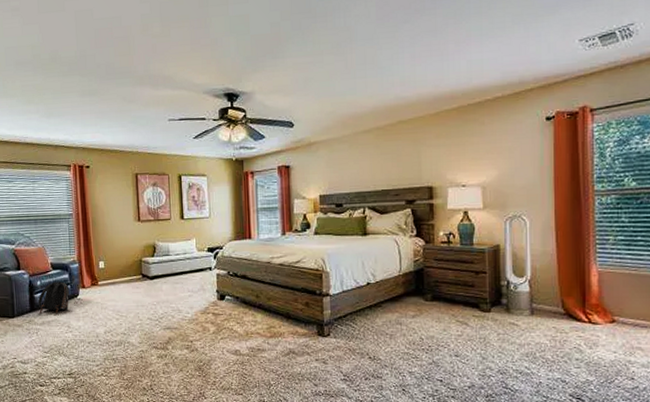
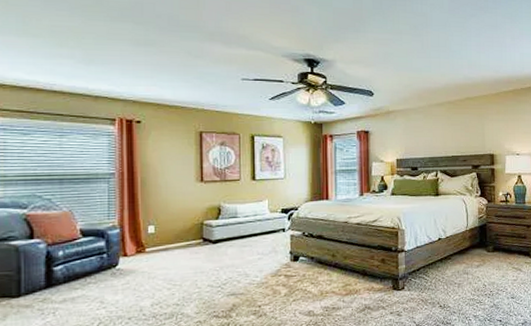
backpack: present [38,279,70,314] -> none [59,248,106,290]

